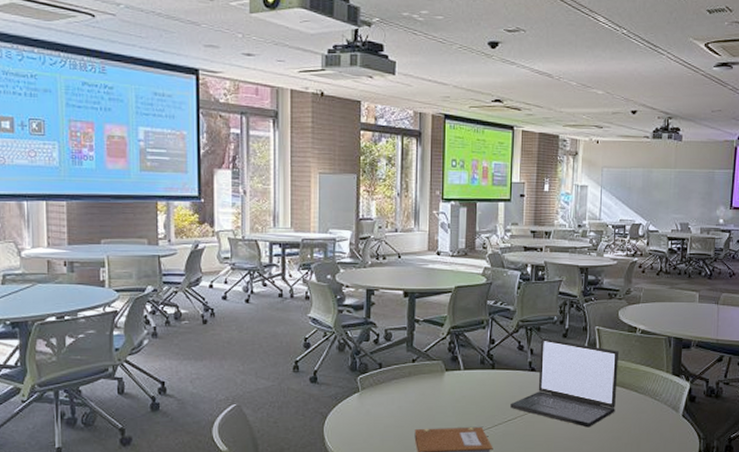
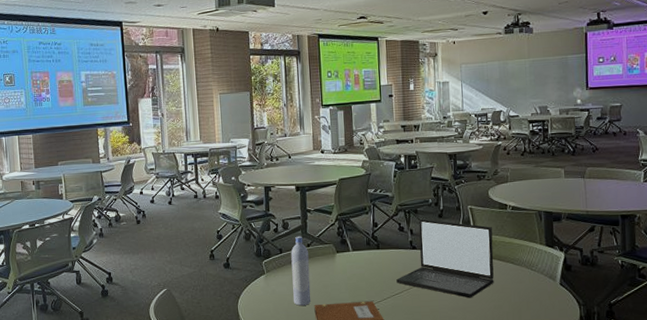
bottle: none [391,349,413,430] -> present [291,236,311,306]

